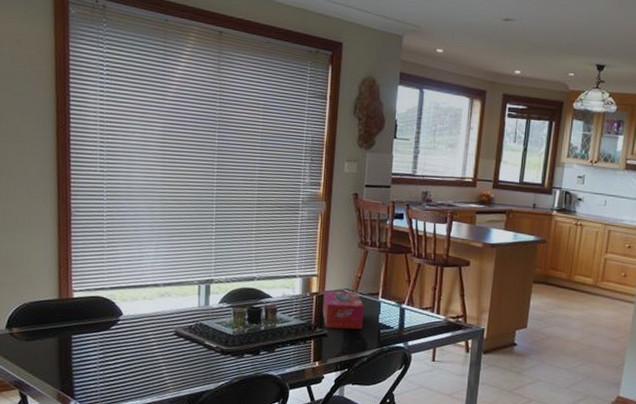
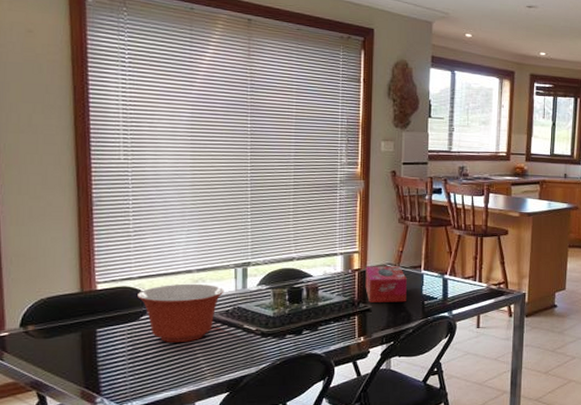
mixing bowl: none [109,297,188,354] -> present [138,283,225,342]

